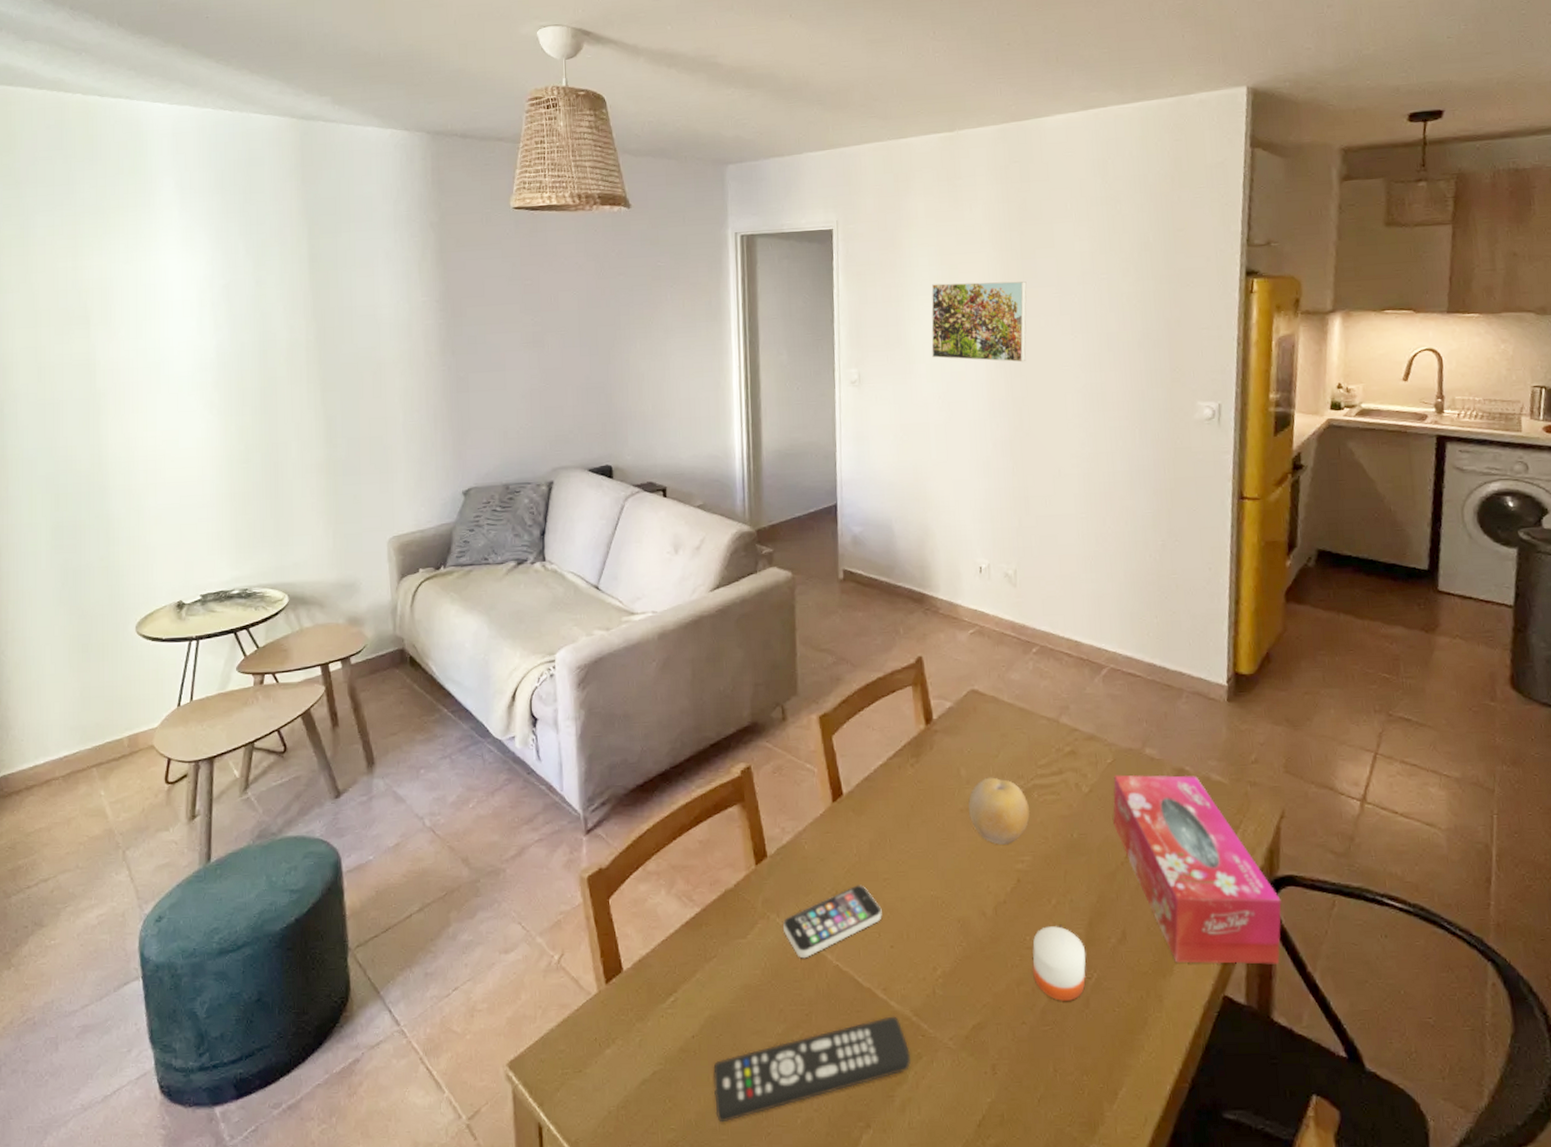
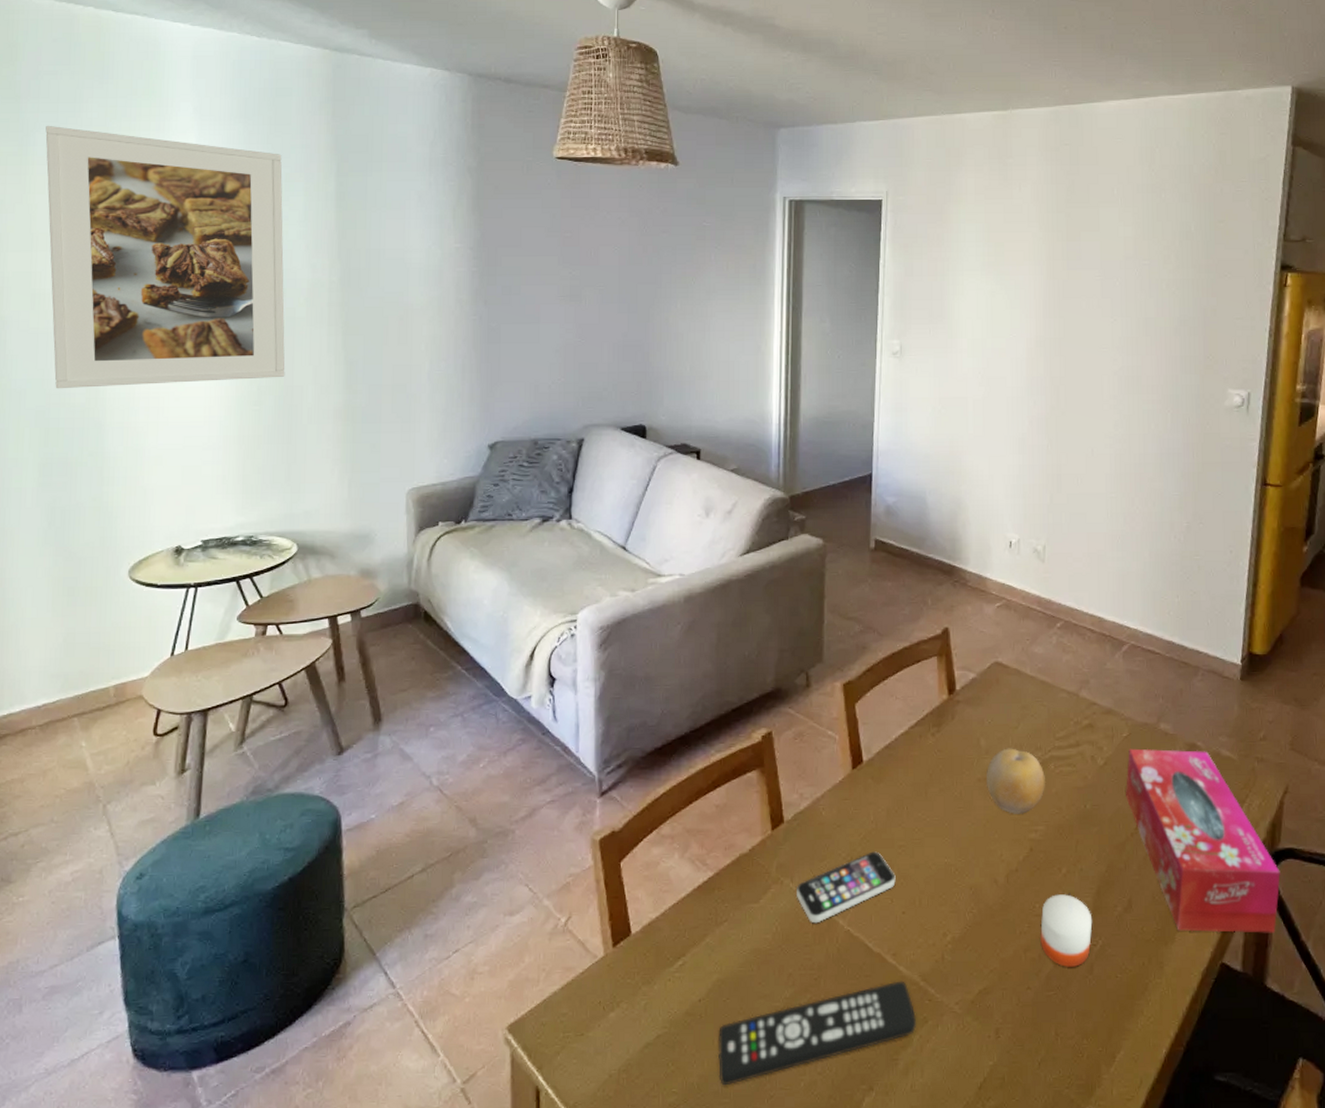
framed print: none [44,207,270,456] -> present [45,125,285,389]
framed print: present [931,281,1027,363] -> none [974,260,1071,342]

